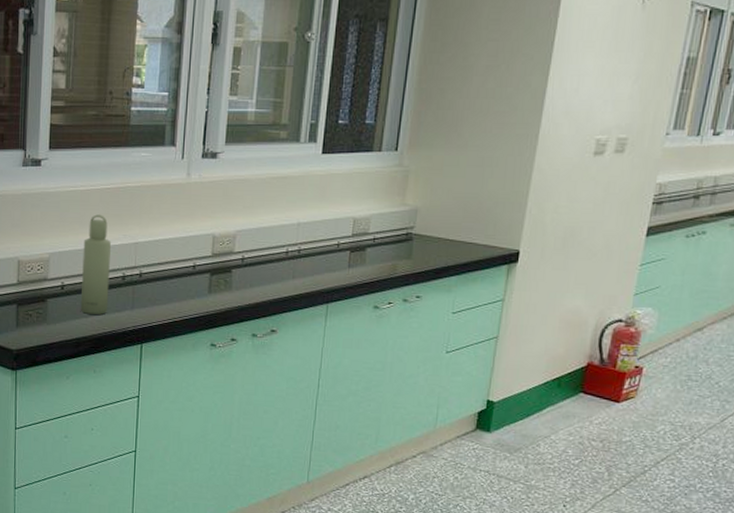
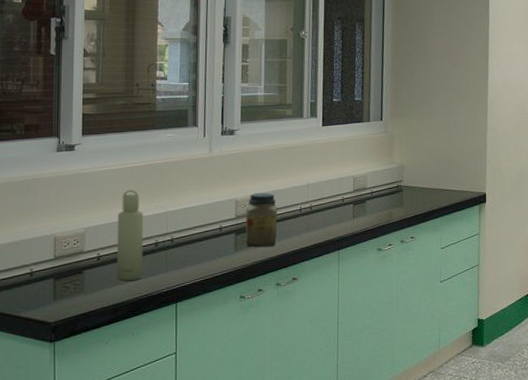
jar: none [221,229,261,291] -> present [245,192,278,247]

